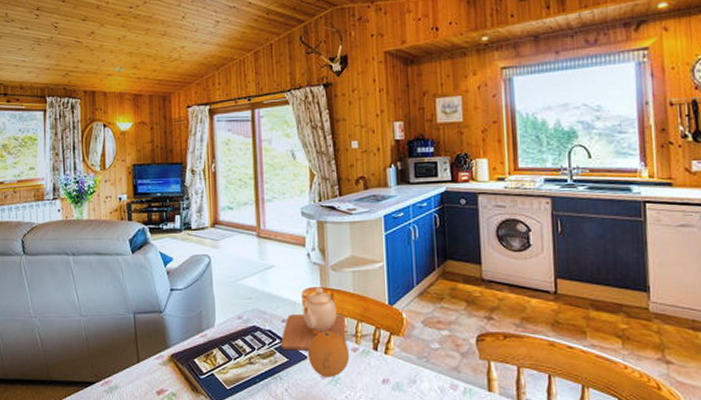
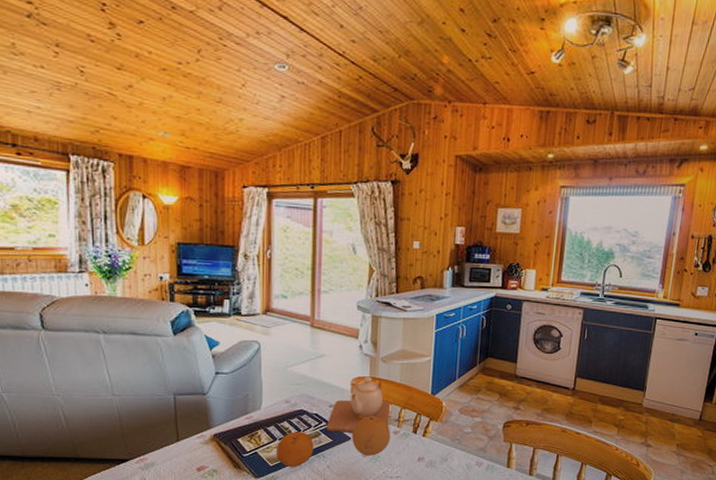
fruit: none [232,350,270,390] -> present [277,432,314,467]

